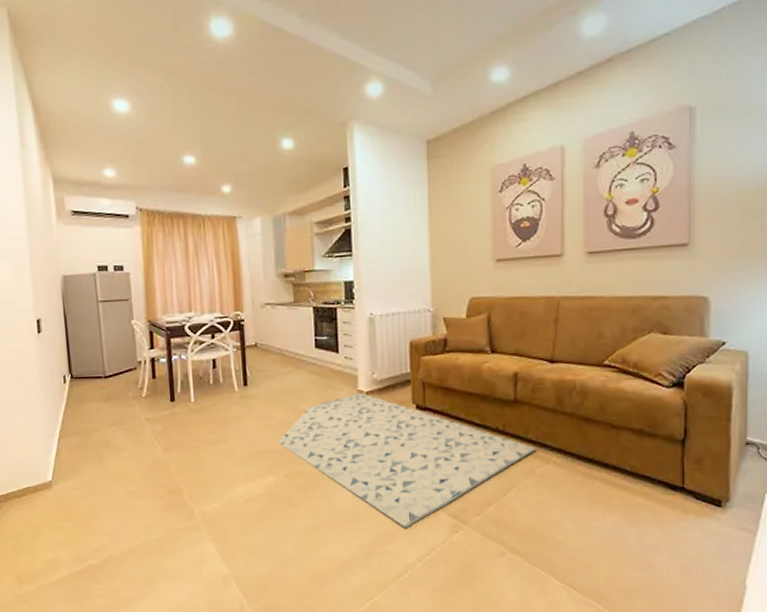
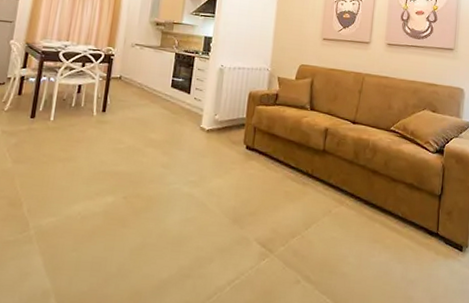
rug: present [278,392,536,528] -> none [123,129,335,254]

